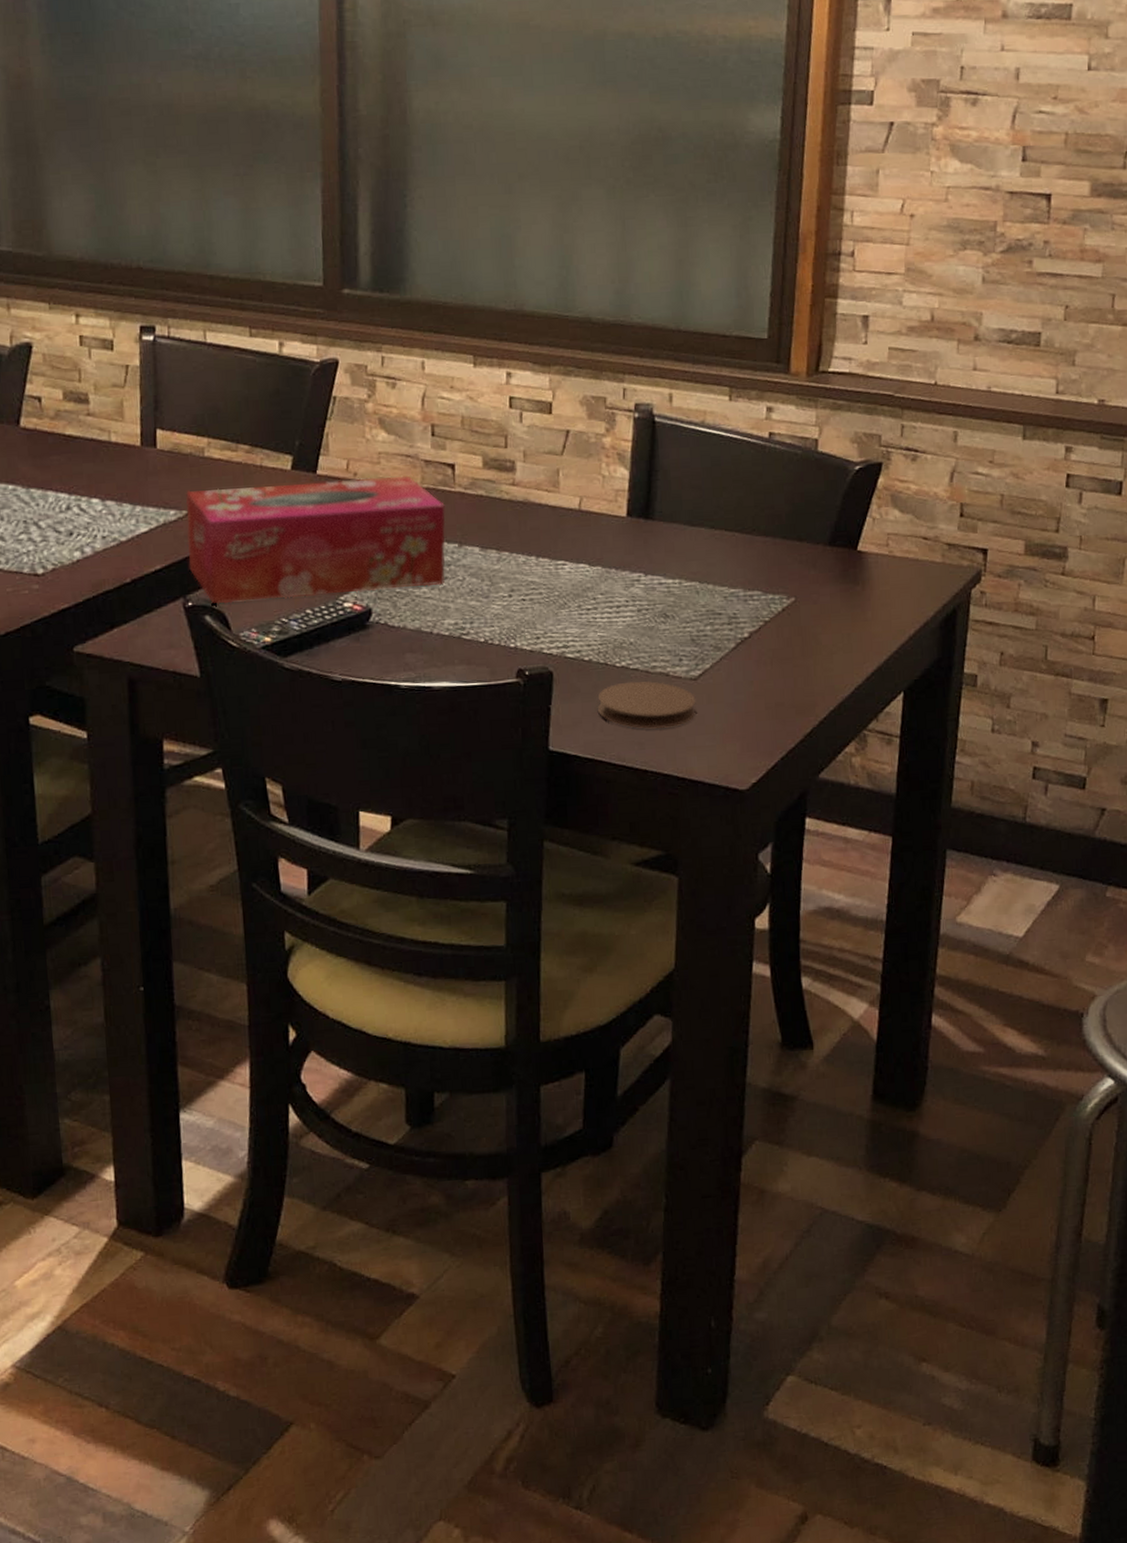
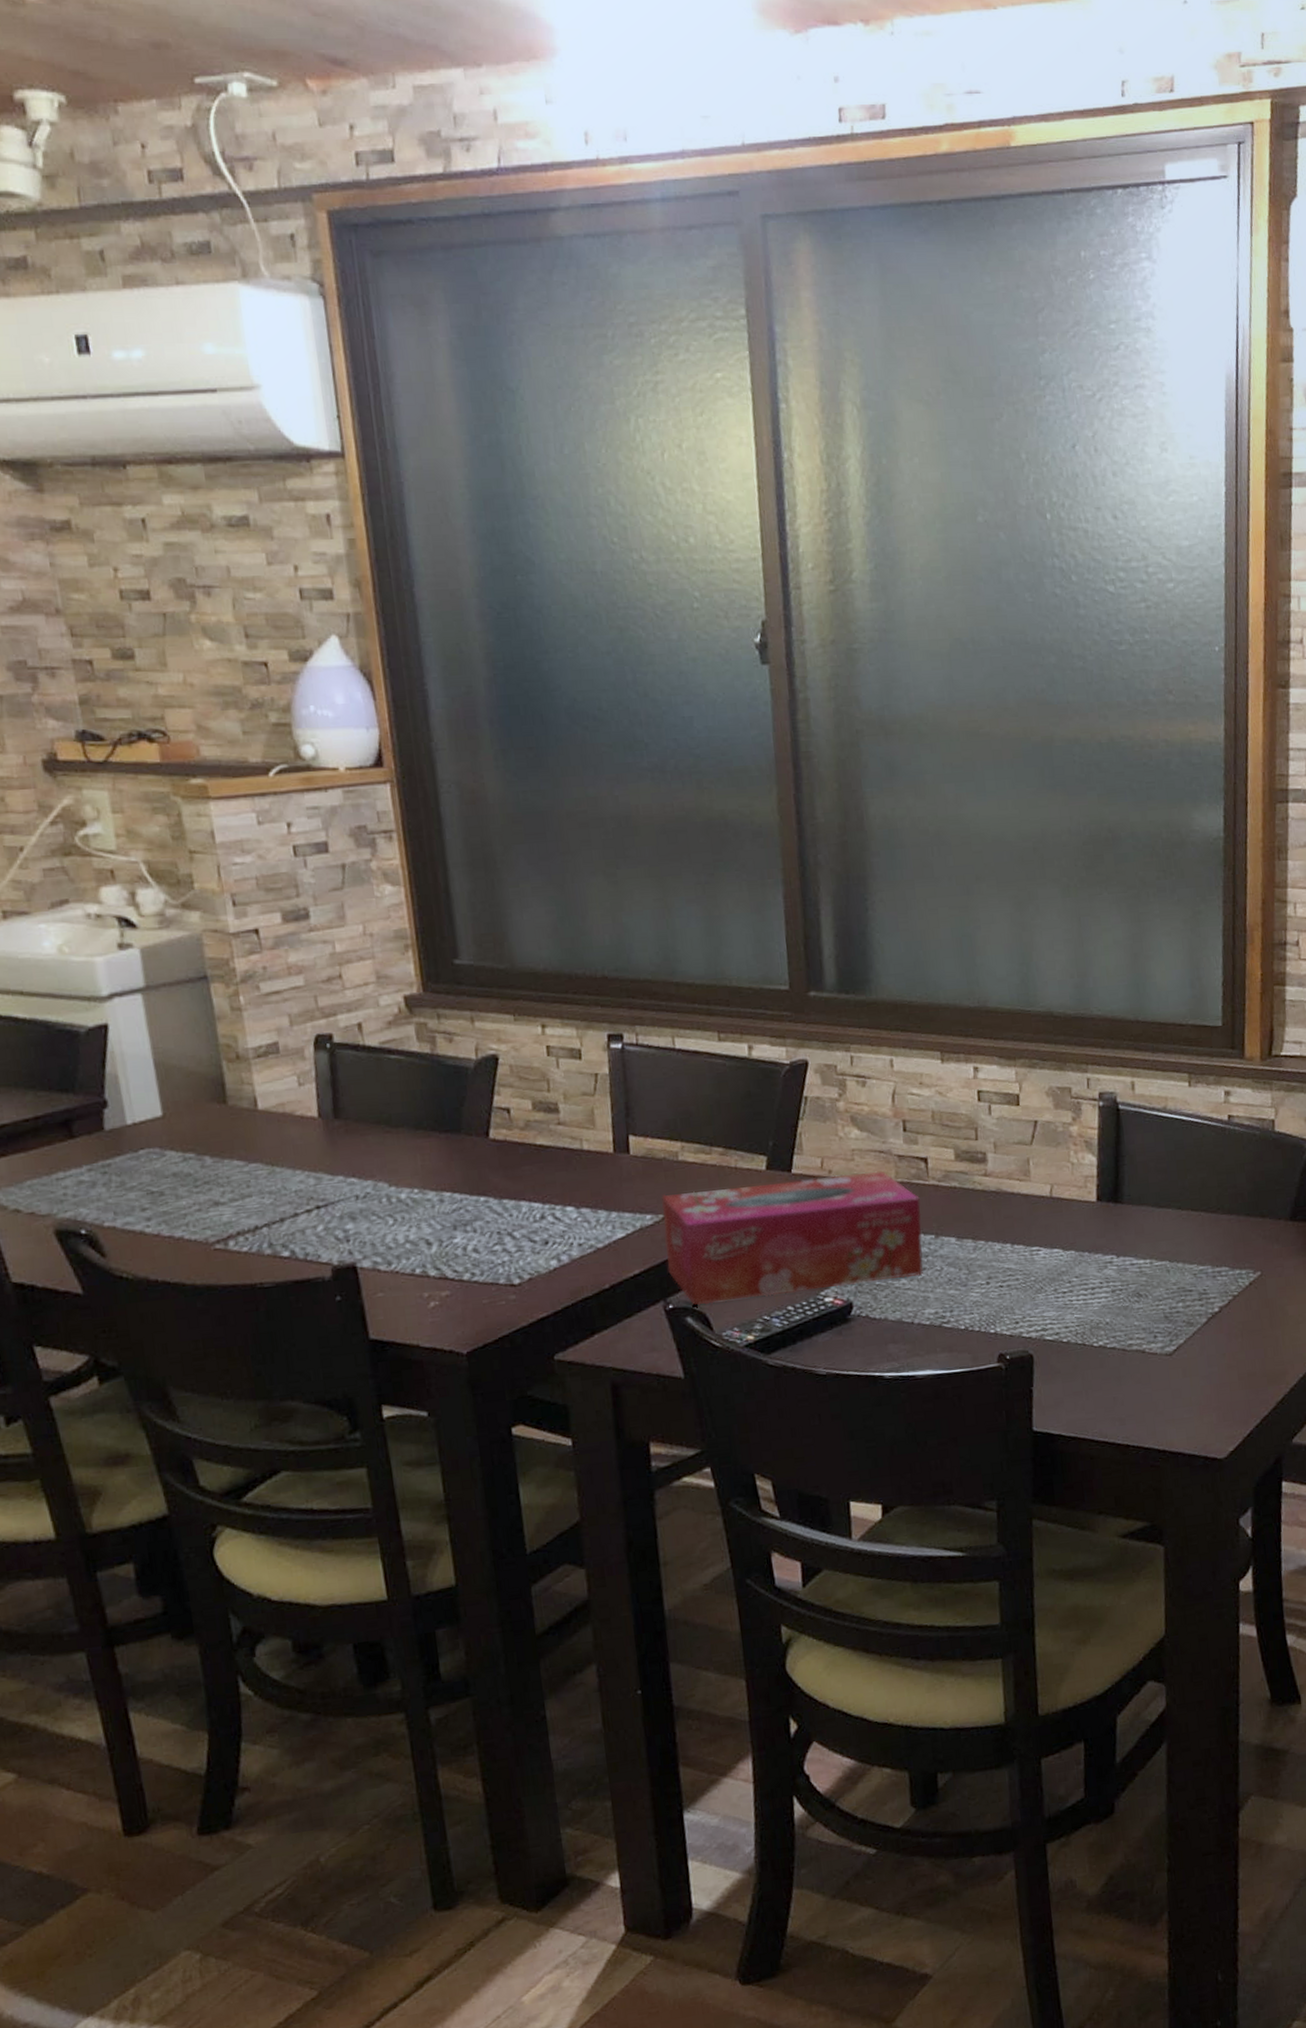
coaster: present [597,681,696,729] -> none [1077,1359,1172,1405]

